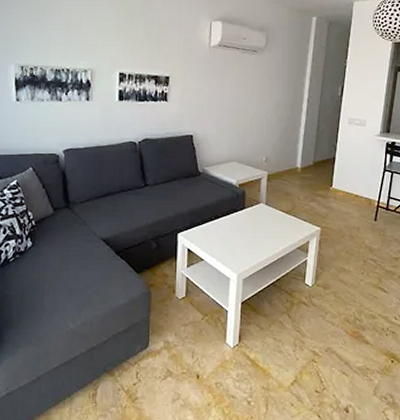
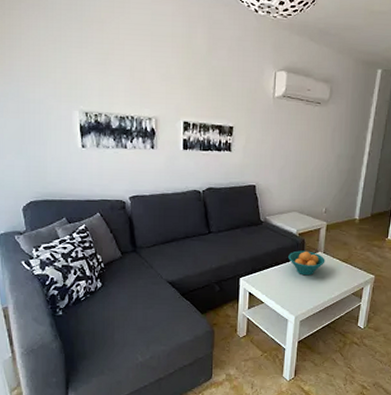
fruit bowl: none [228,202,268,229] -> present [288,250,325,276]

